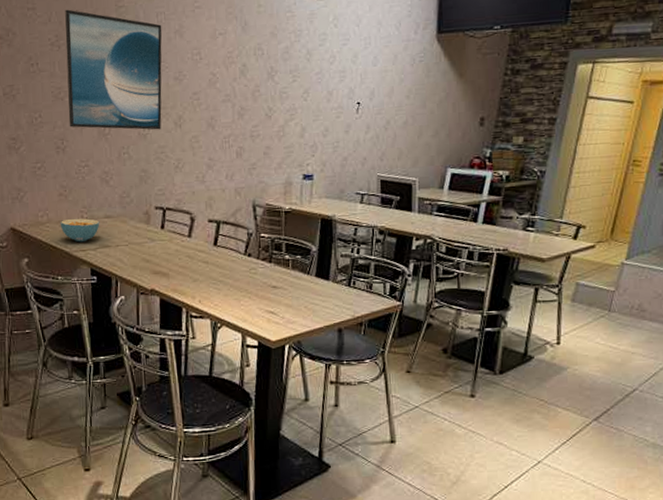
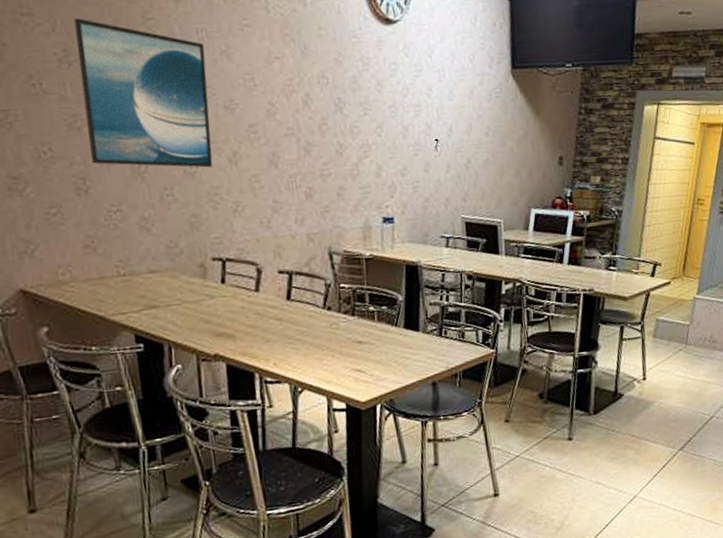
cereal bowl: present [60,218,100,243] -> none [88,274,143,304]

